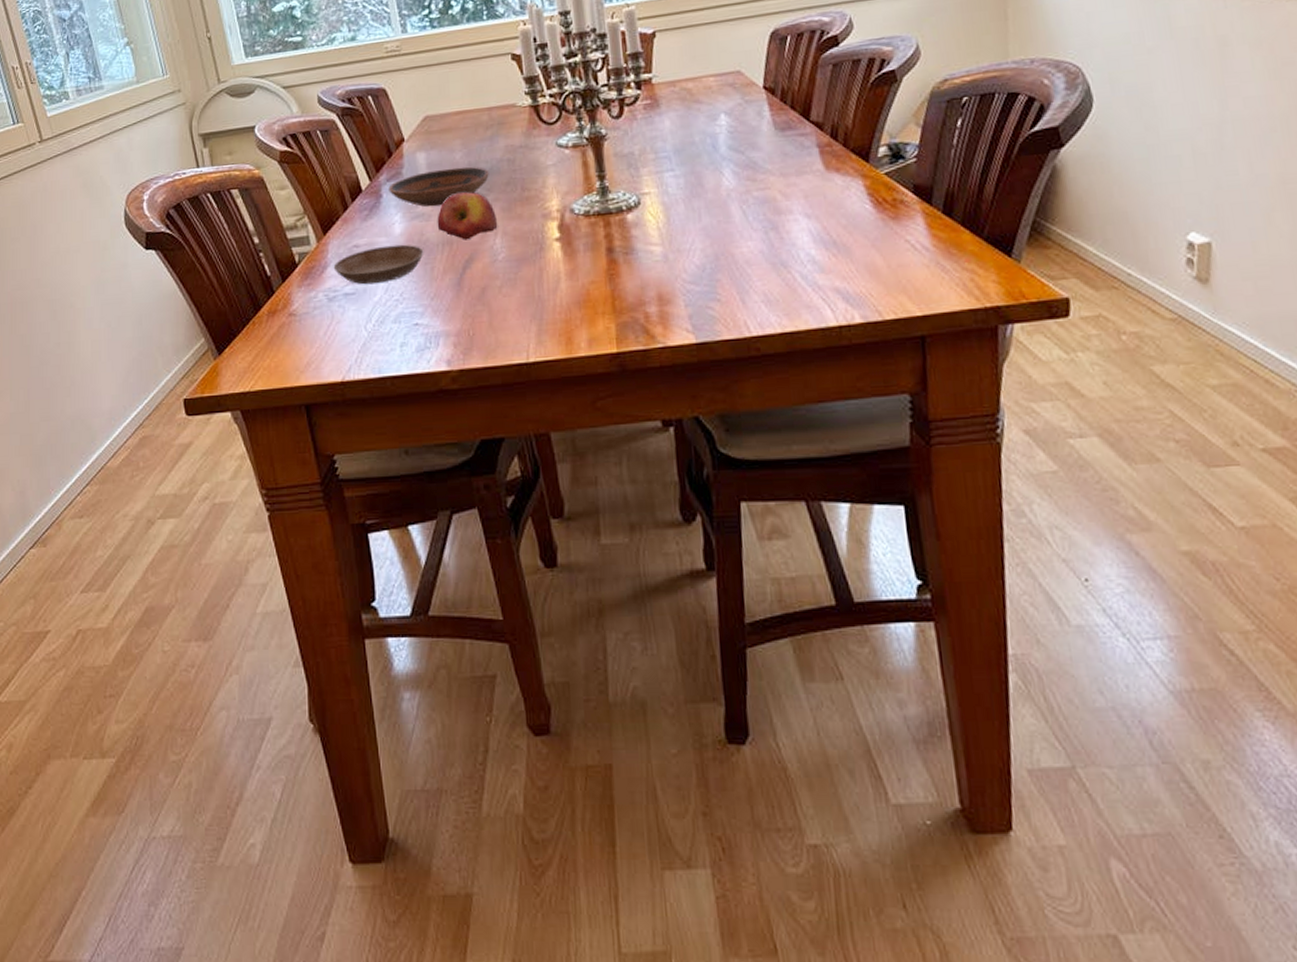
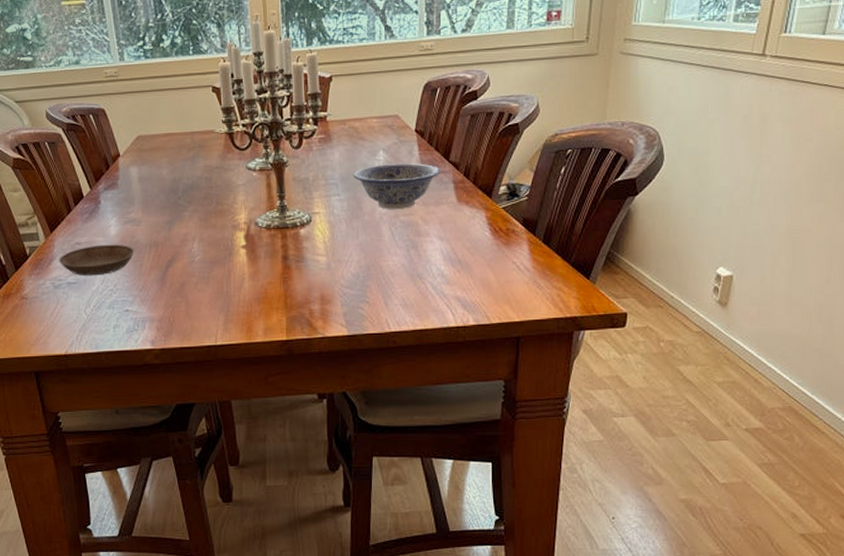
bowl: present [388,166,489,207] -> none [106,181,190,214]
apple: present [437,192,498,240] -> none [146,203,196,243]
bowl: none [689,126,801,184] -> present [353,162,441,209]

